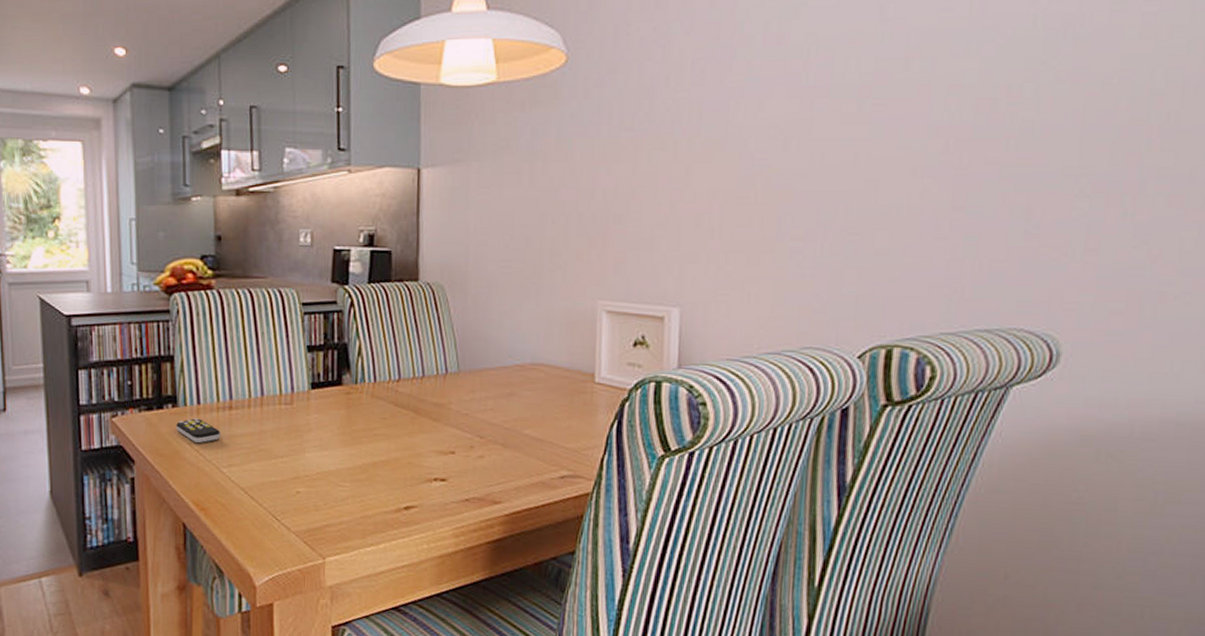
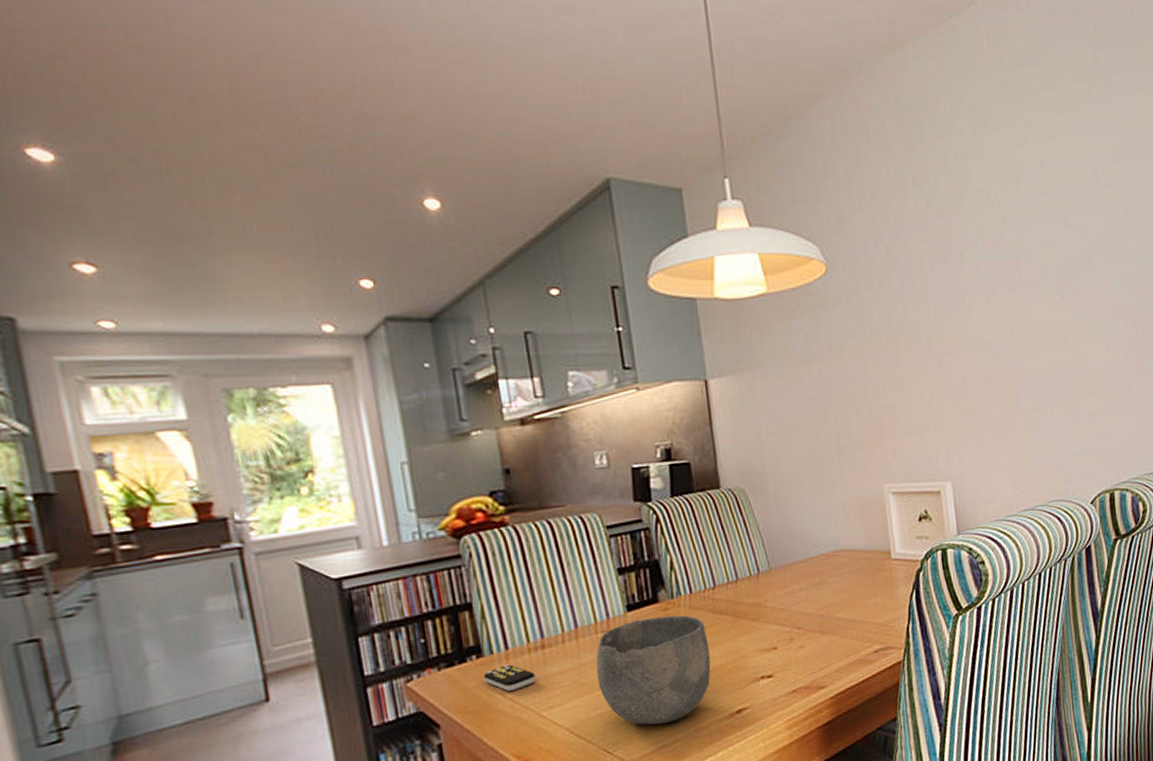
bowl: none [275,398,386,504] -> present [595,615,711,725]

